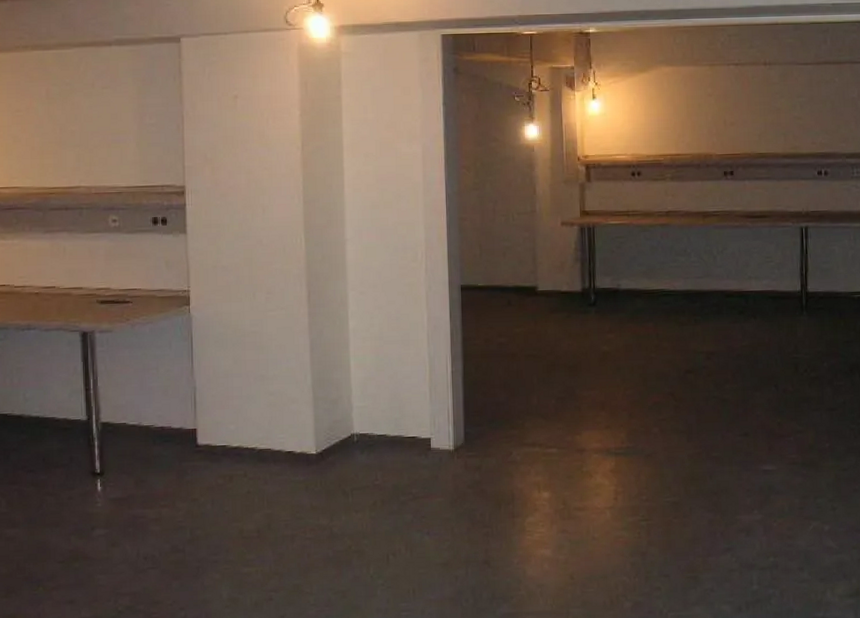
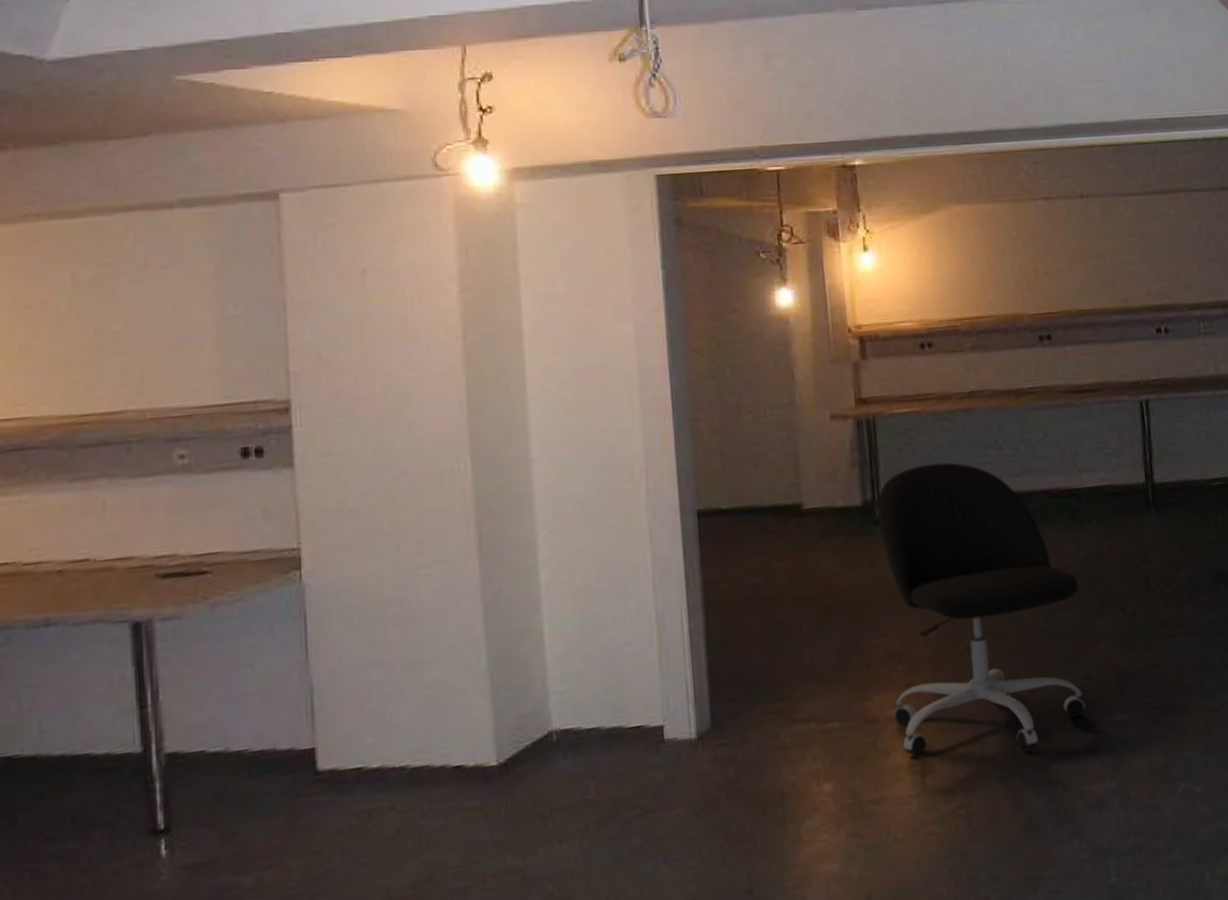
office chair: none [593,263,742,484] -> present [877,462,1086,756]

